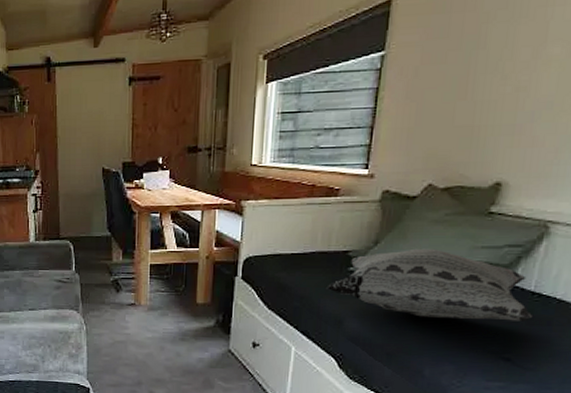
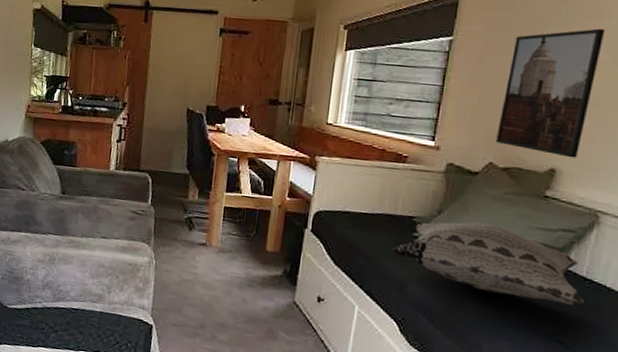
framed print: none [435,18,559,168] -> present [496,28,606,158]

